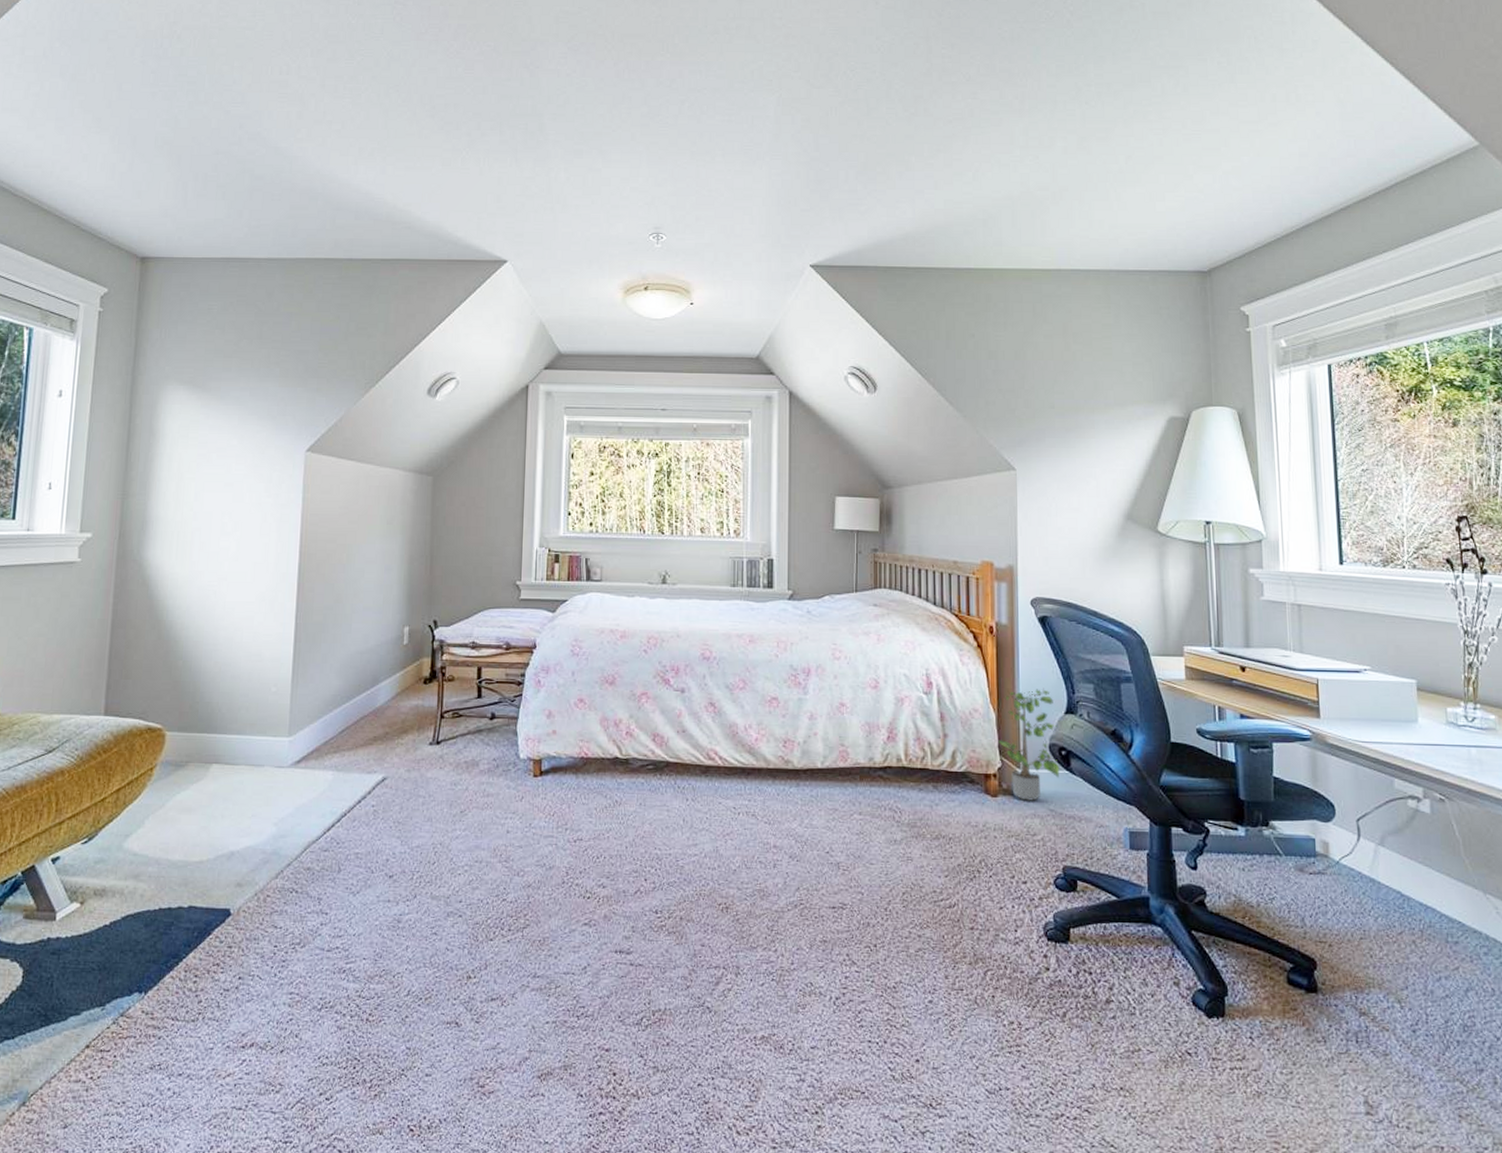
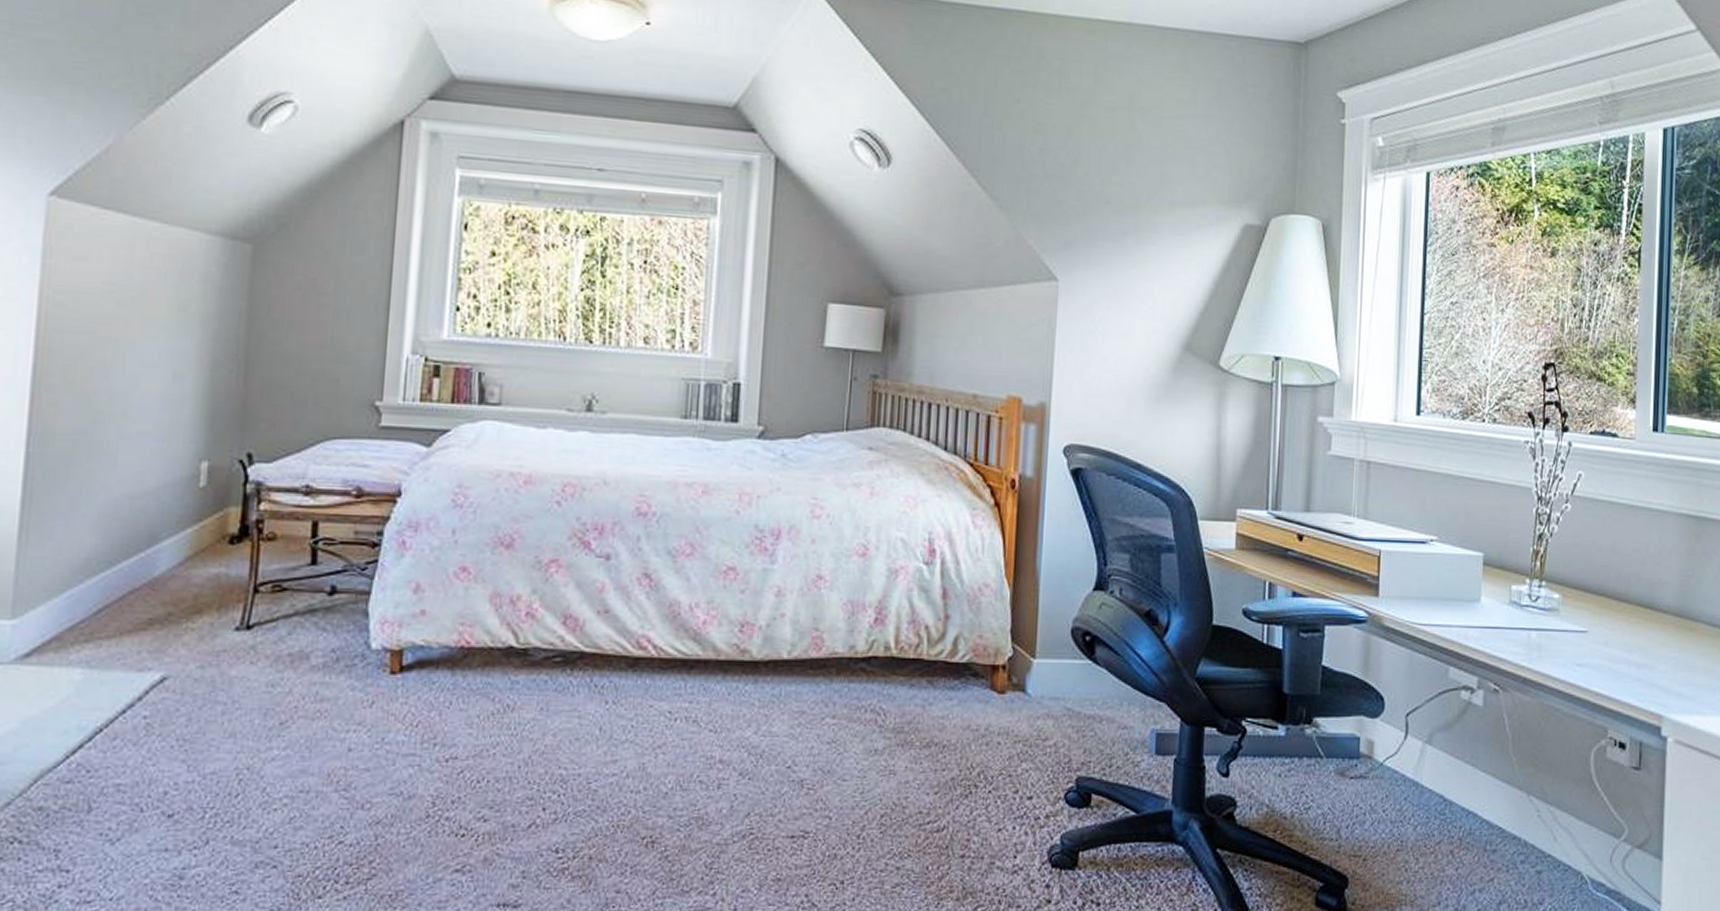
potted plant: present [998,688,1060,801] -> none [1011,558,1083,698]

